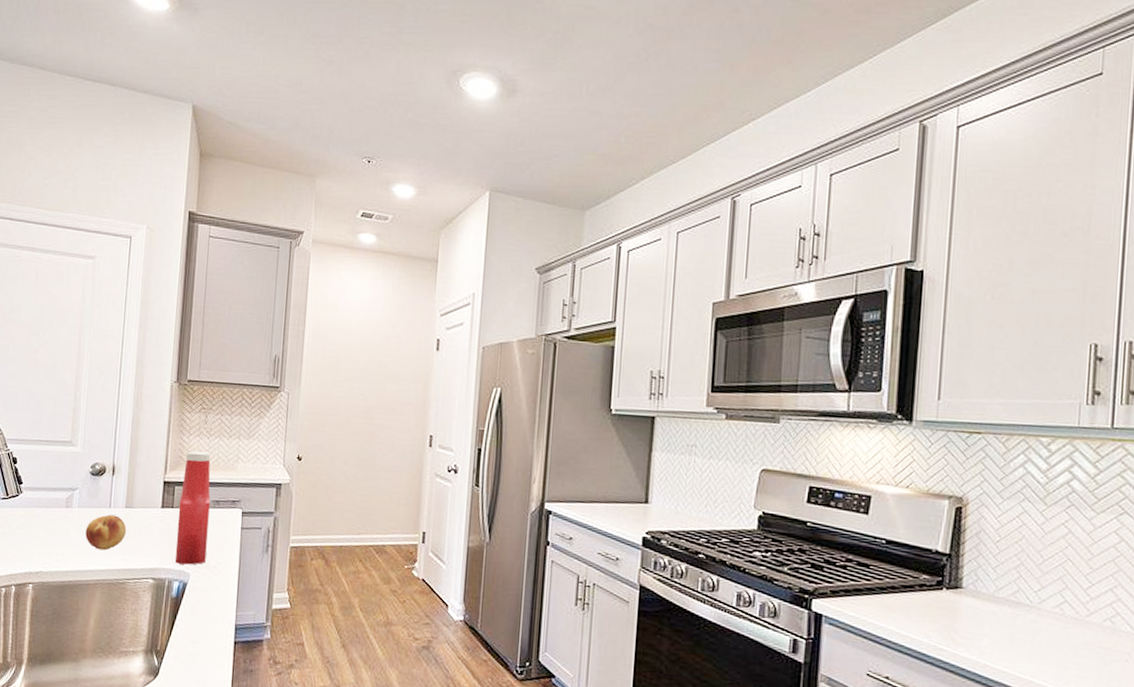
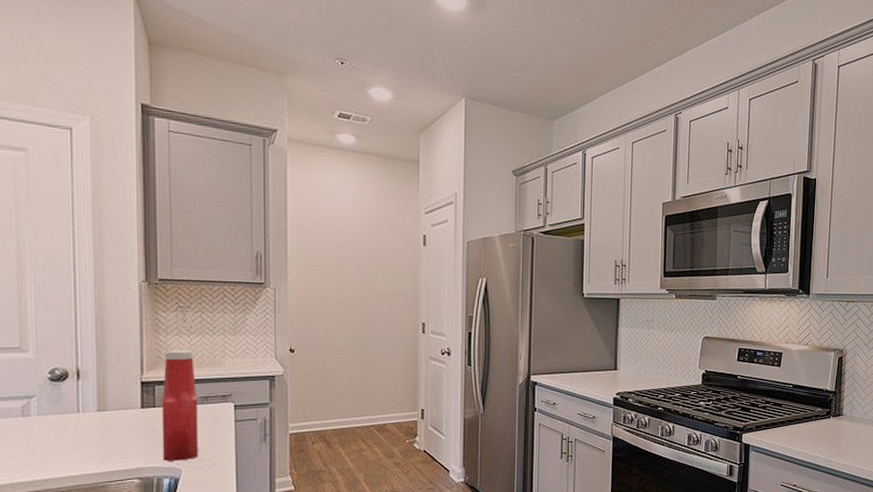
fruit: present [85,514,127,551] -> none [50,420,102,456]

